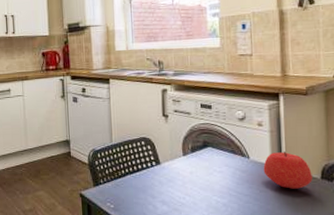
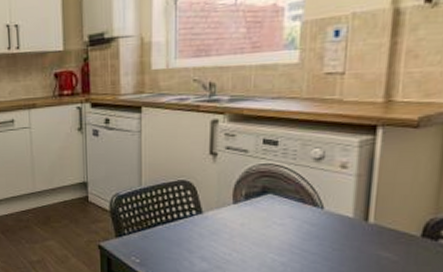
apple: present [263,151,312,189] -> none [341,201,410,248]

